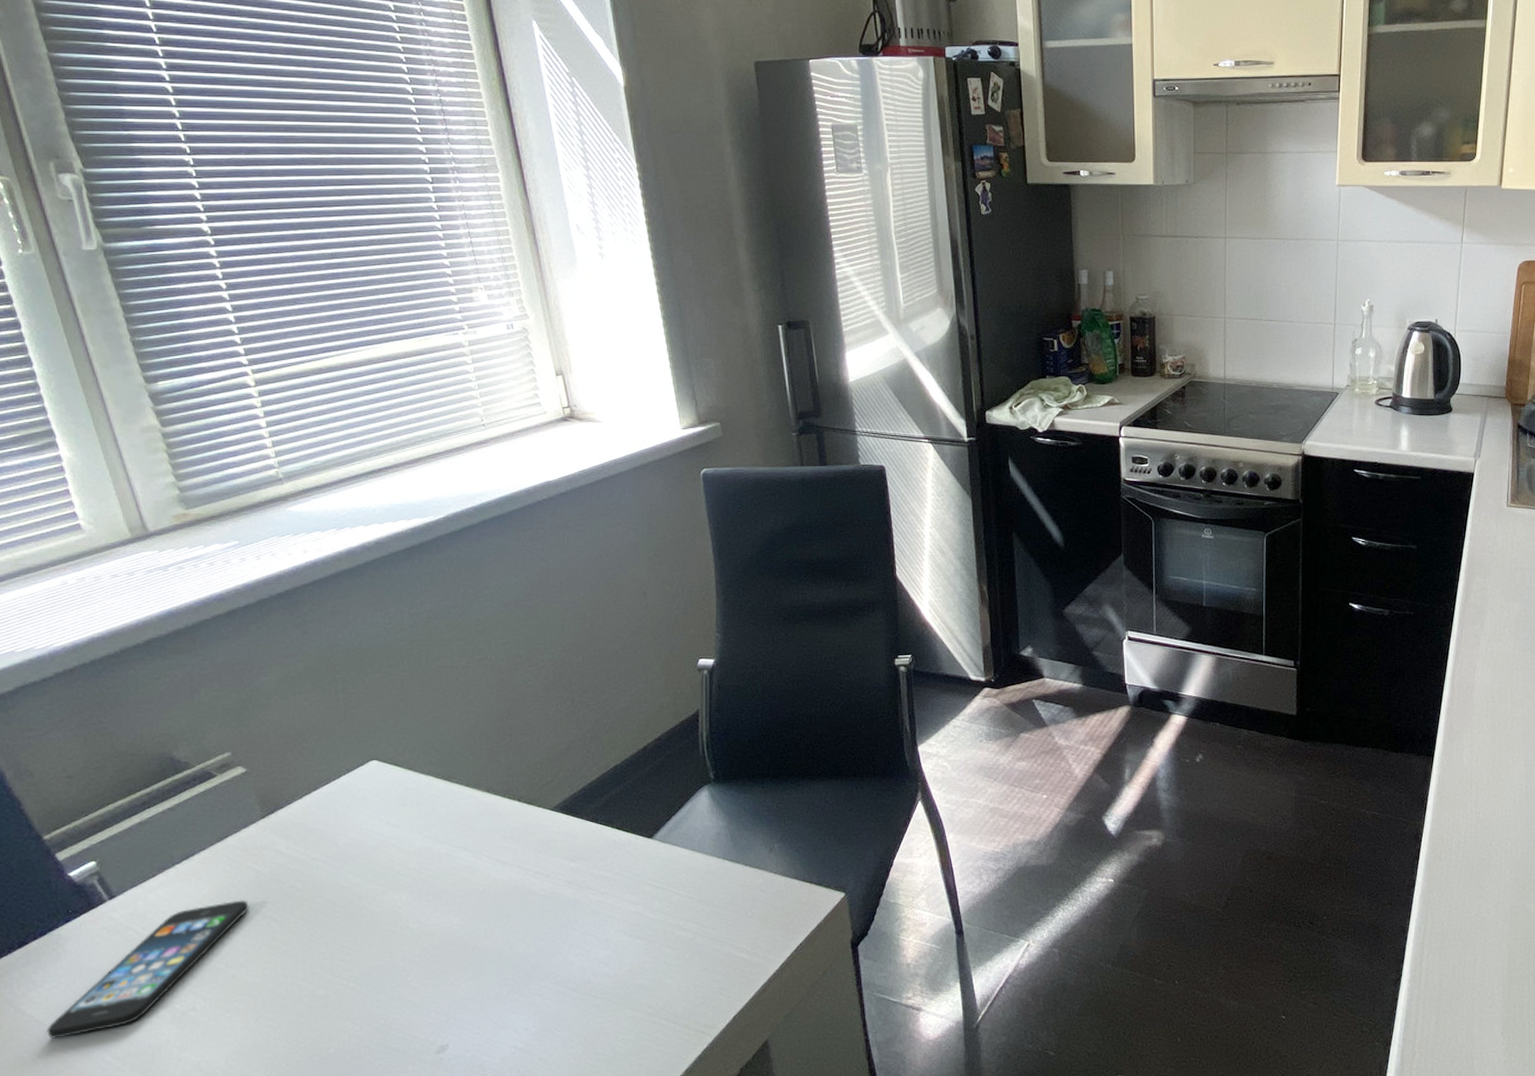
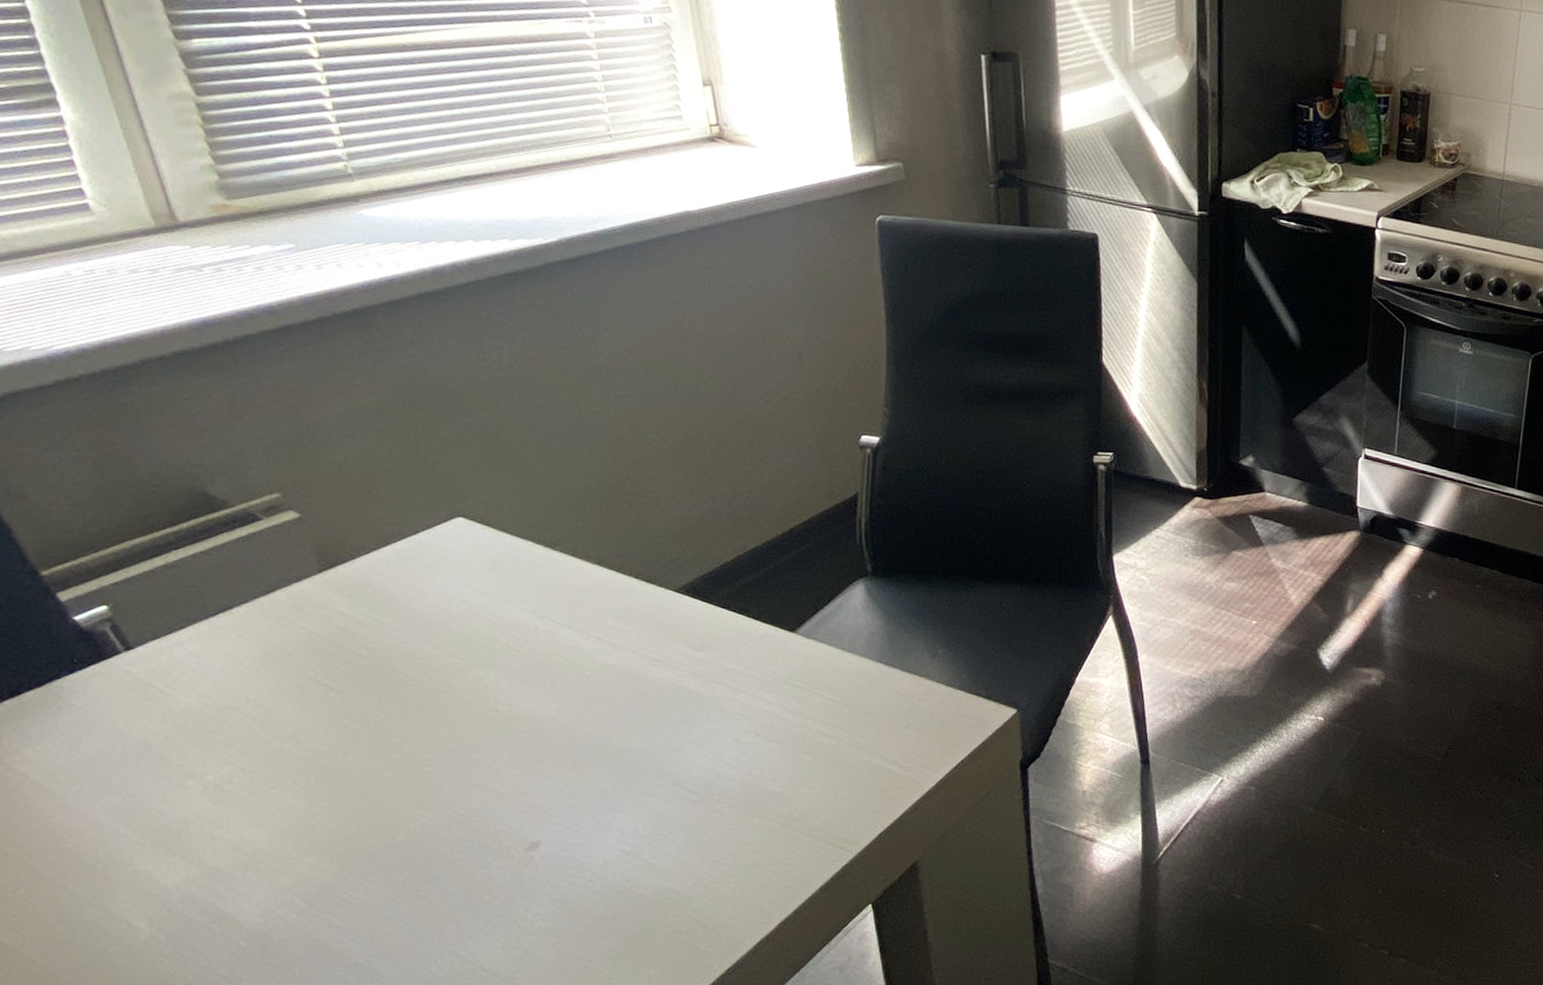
smartphone: present [47,900,249,1039] -> none [45,663,301,804]

